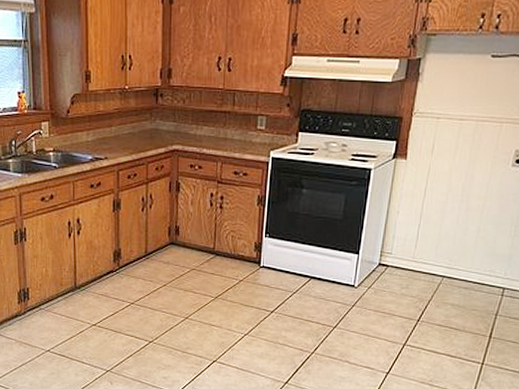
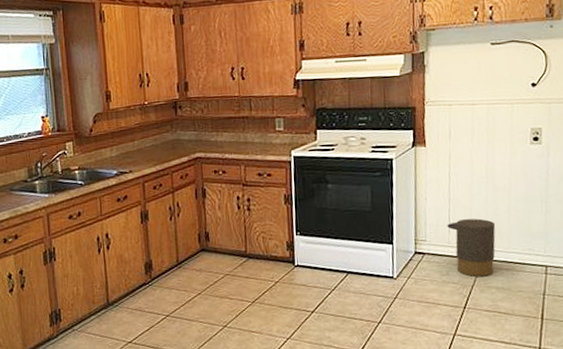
trash can: none [414,236,463,292] -> present [447,218,496,276]

